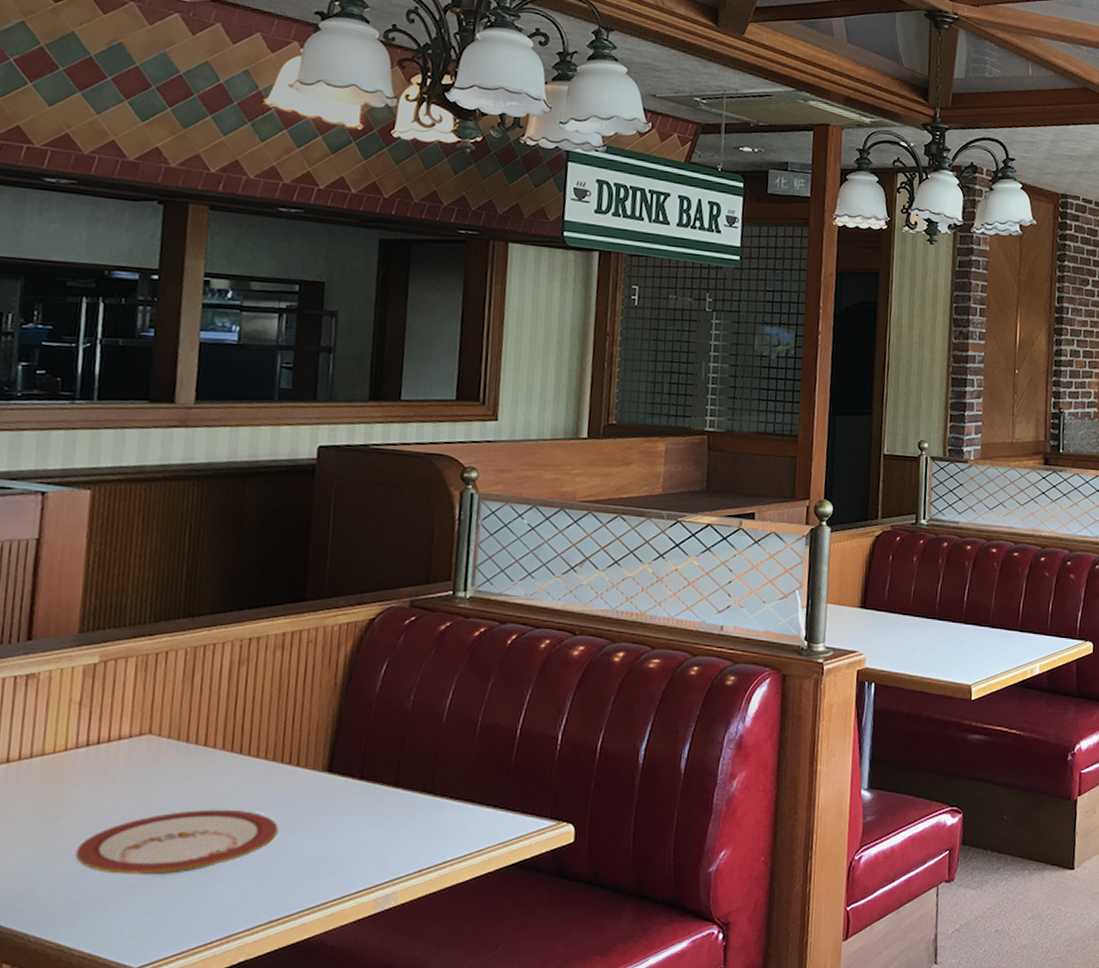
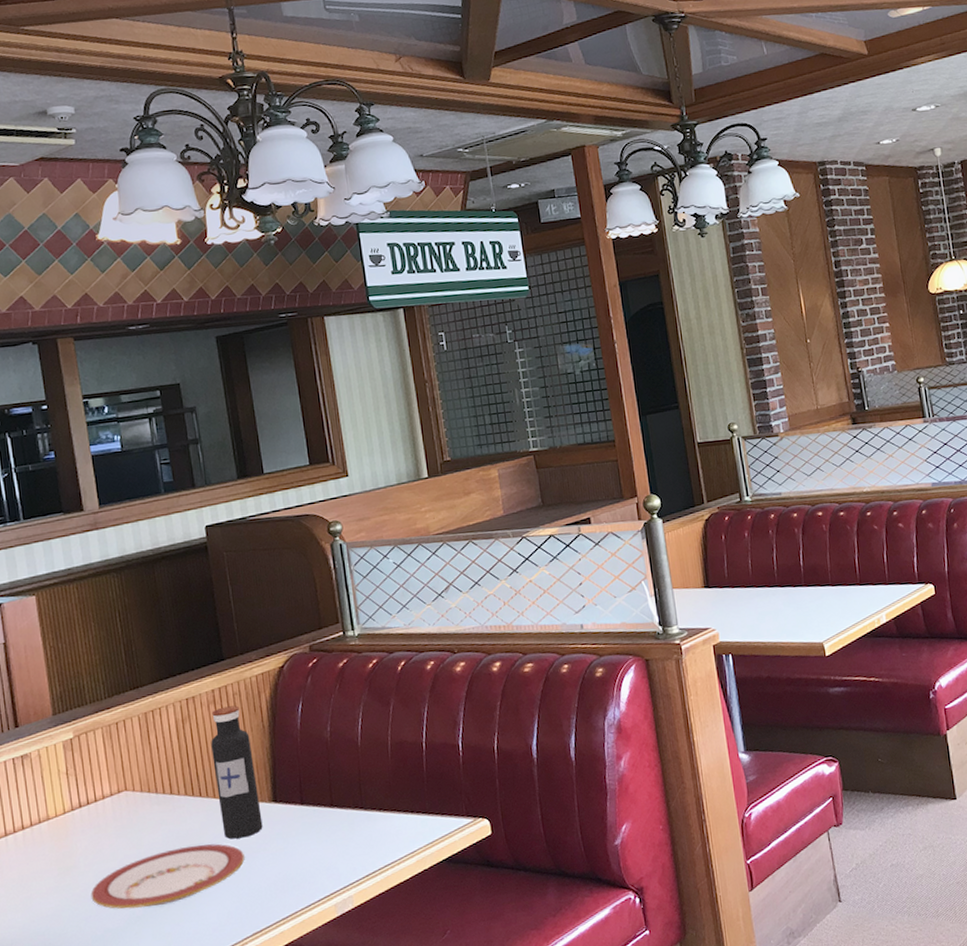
water bottle: none [259,654,317,808] -> present [211,705,263,839]

